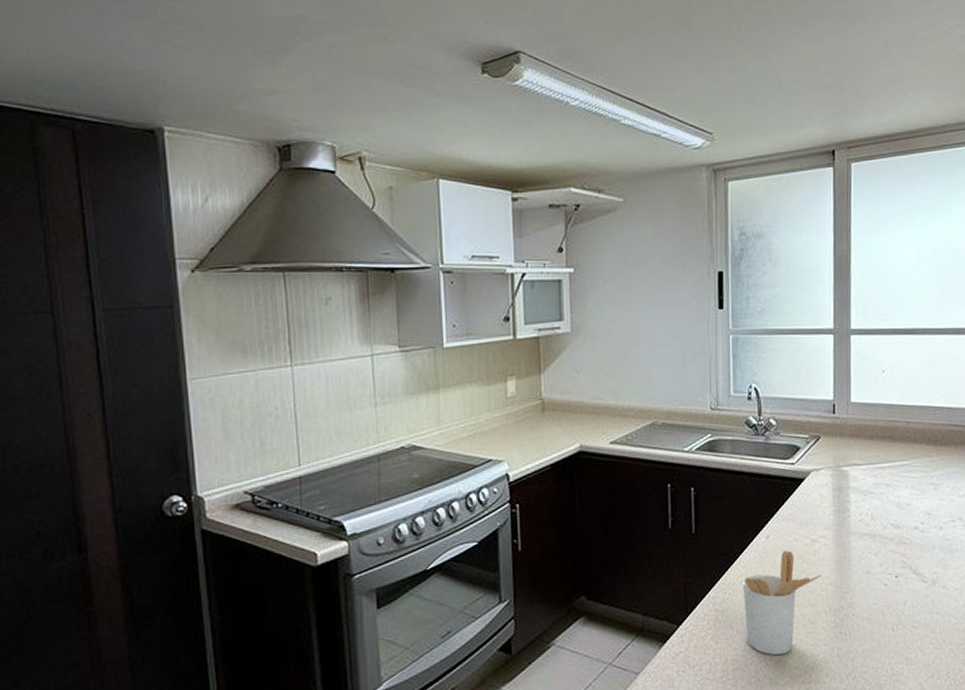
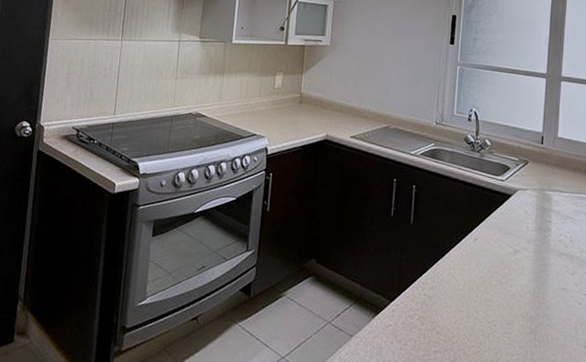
utensil holder: present [742,550,822,656] -> none [449,254,522,348]

